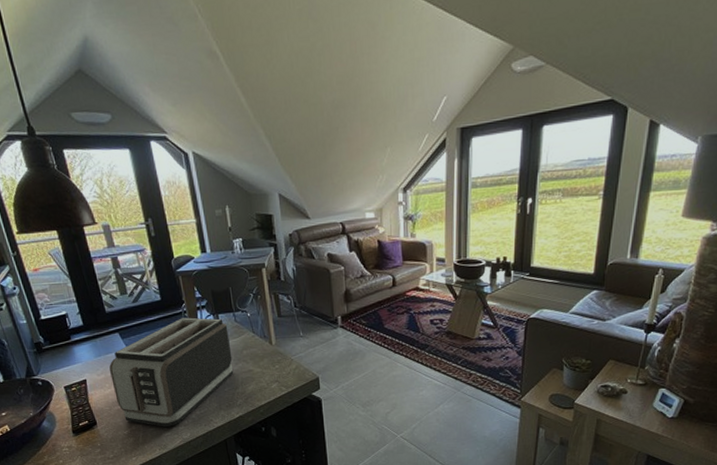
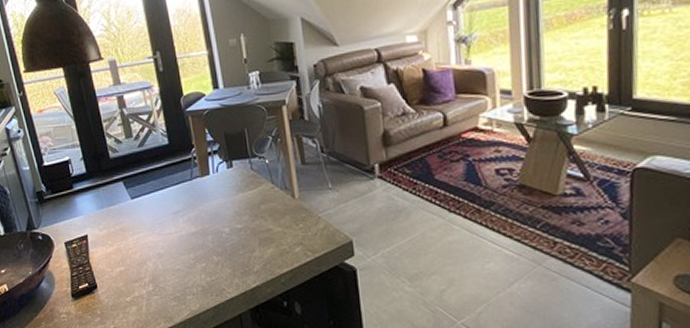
toaster: present [109,317,234,427] -> none [112,164,250,295]

